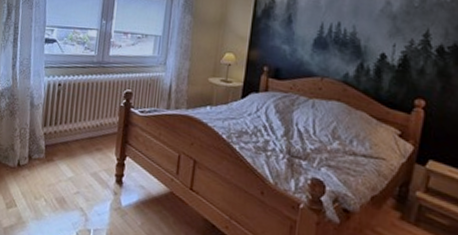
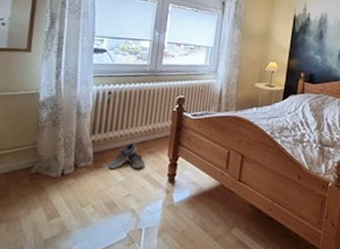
shoe: none [59,137,94,166] -> present [108,142,146,169]

